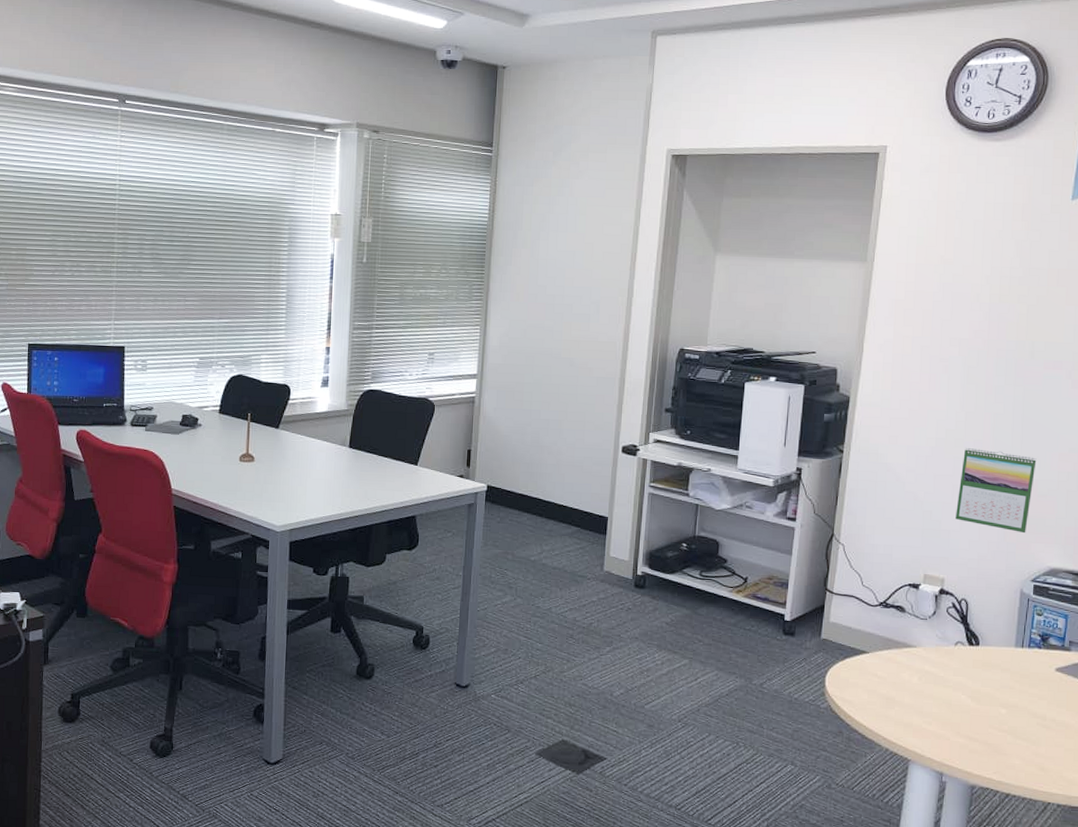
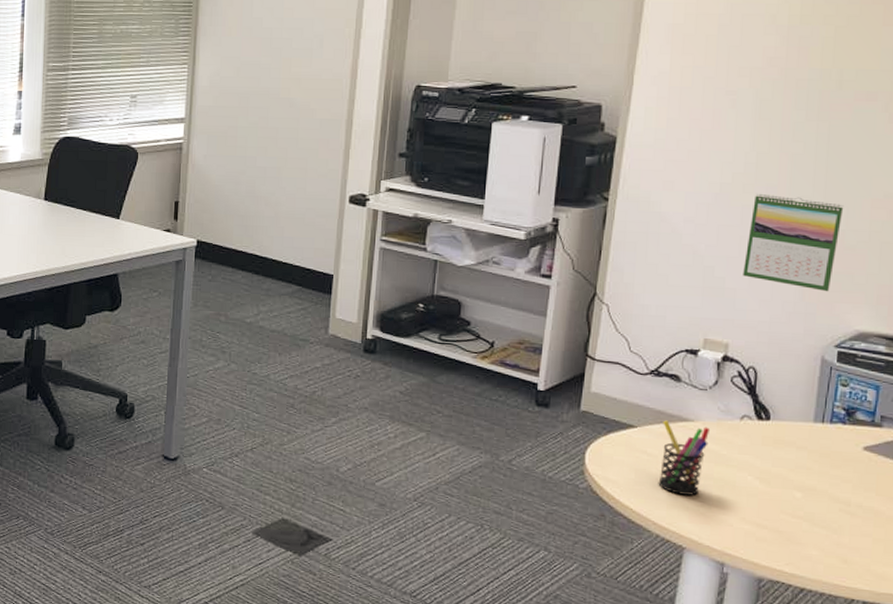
pen holder: none [887,646,930,713] -> present [658,420,711,496]

